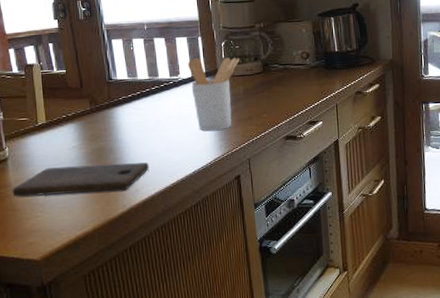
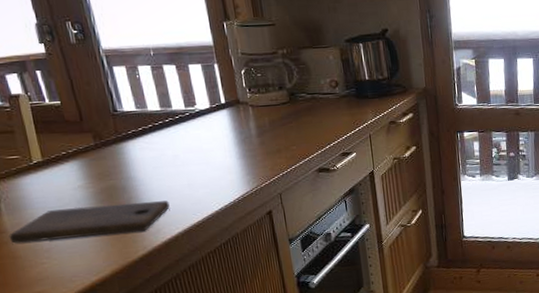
utensil holder: present [187,57,240,132] -> none [204,86,264,166]

